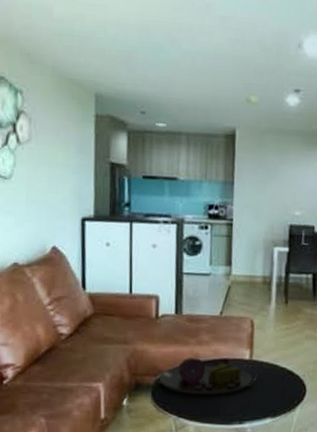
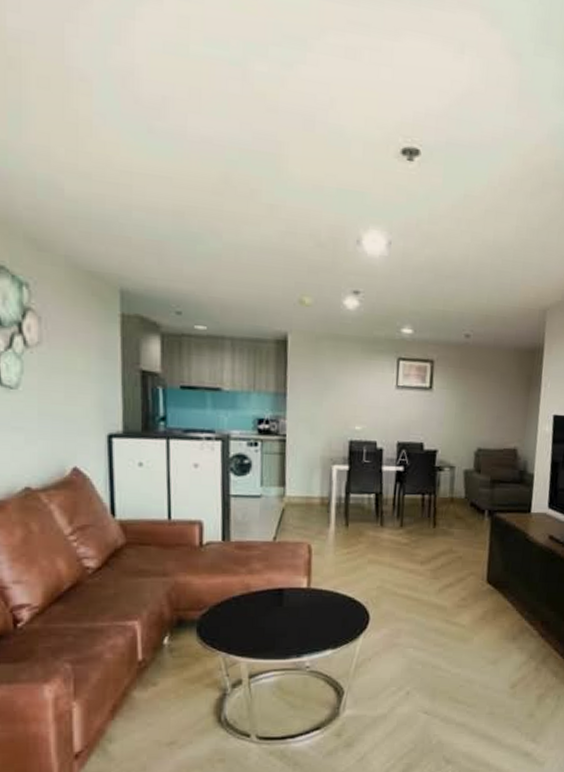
serving tray: present [155,358,258,395] -> none [200,589,316,628]

